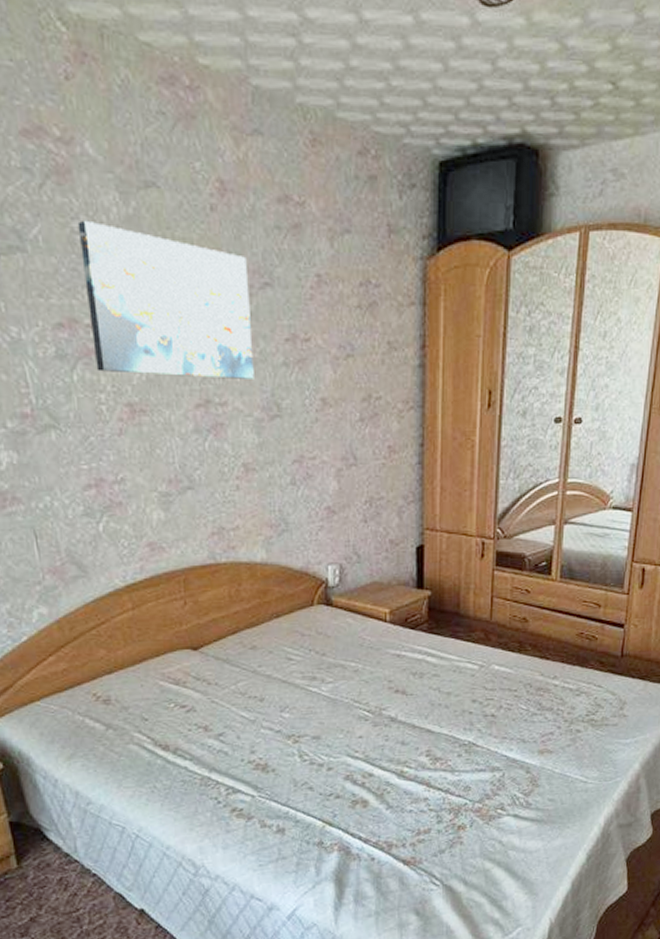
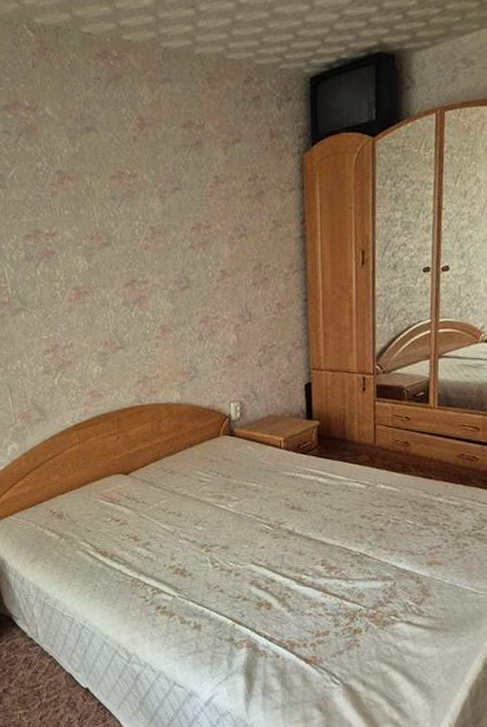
wall art: present [77,220,254,379] -> none [40,160,168,267]

